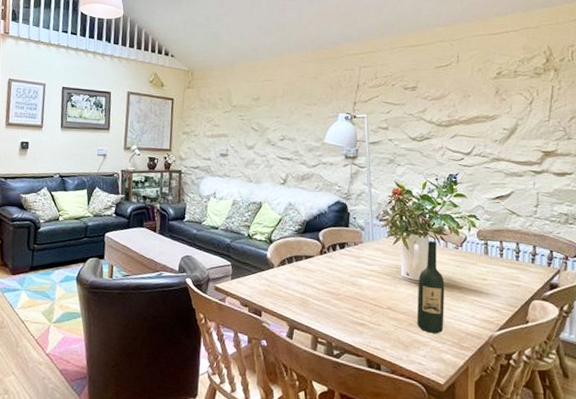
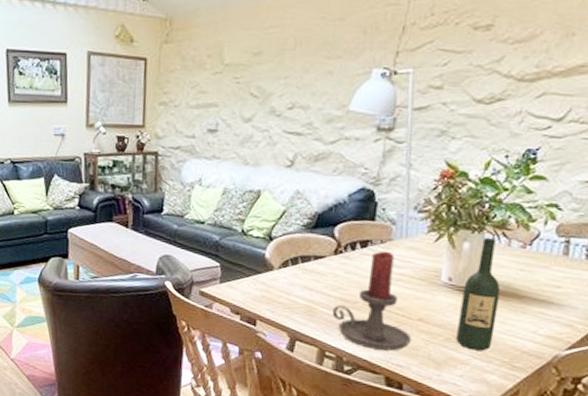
candle holder: none [322,251,384,336] -> present [332,250,412,351]

